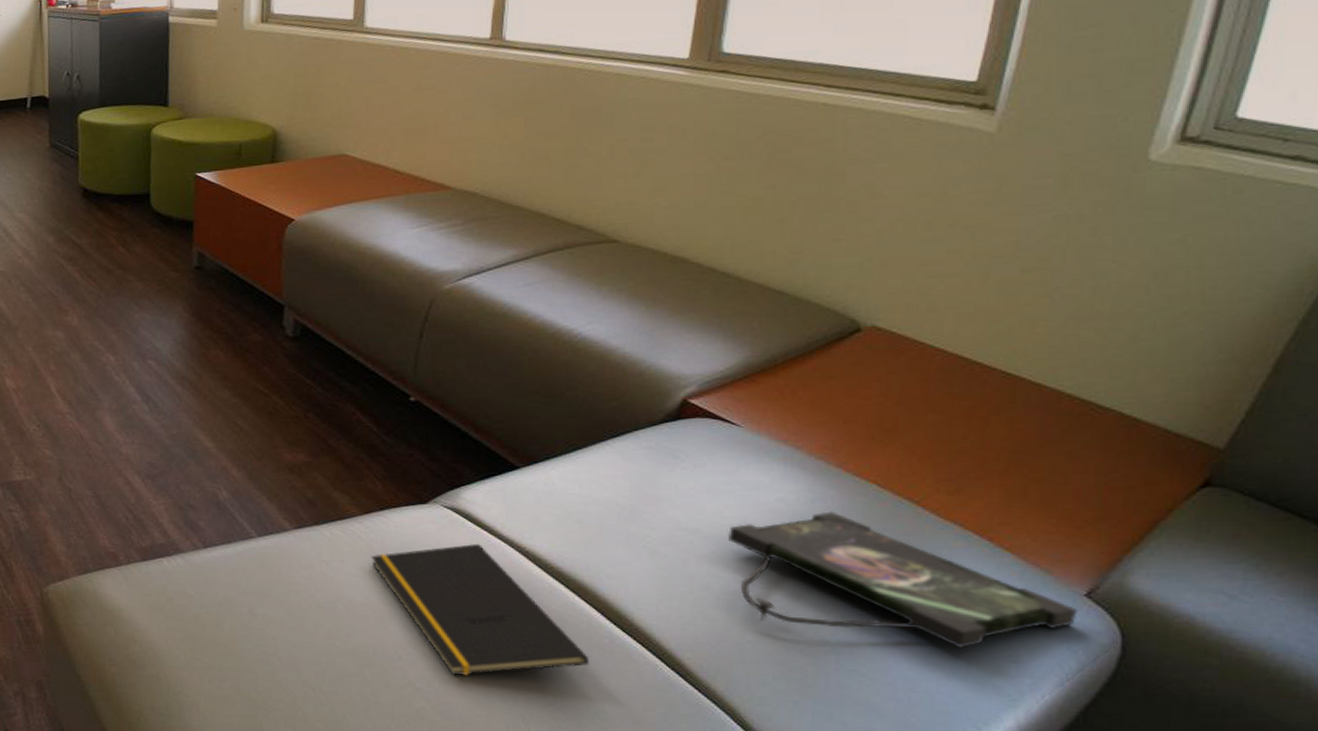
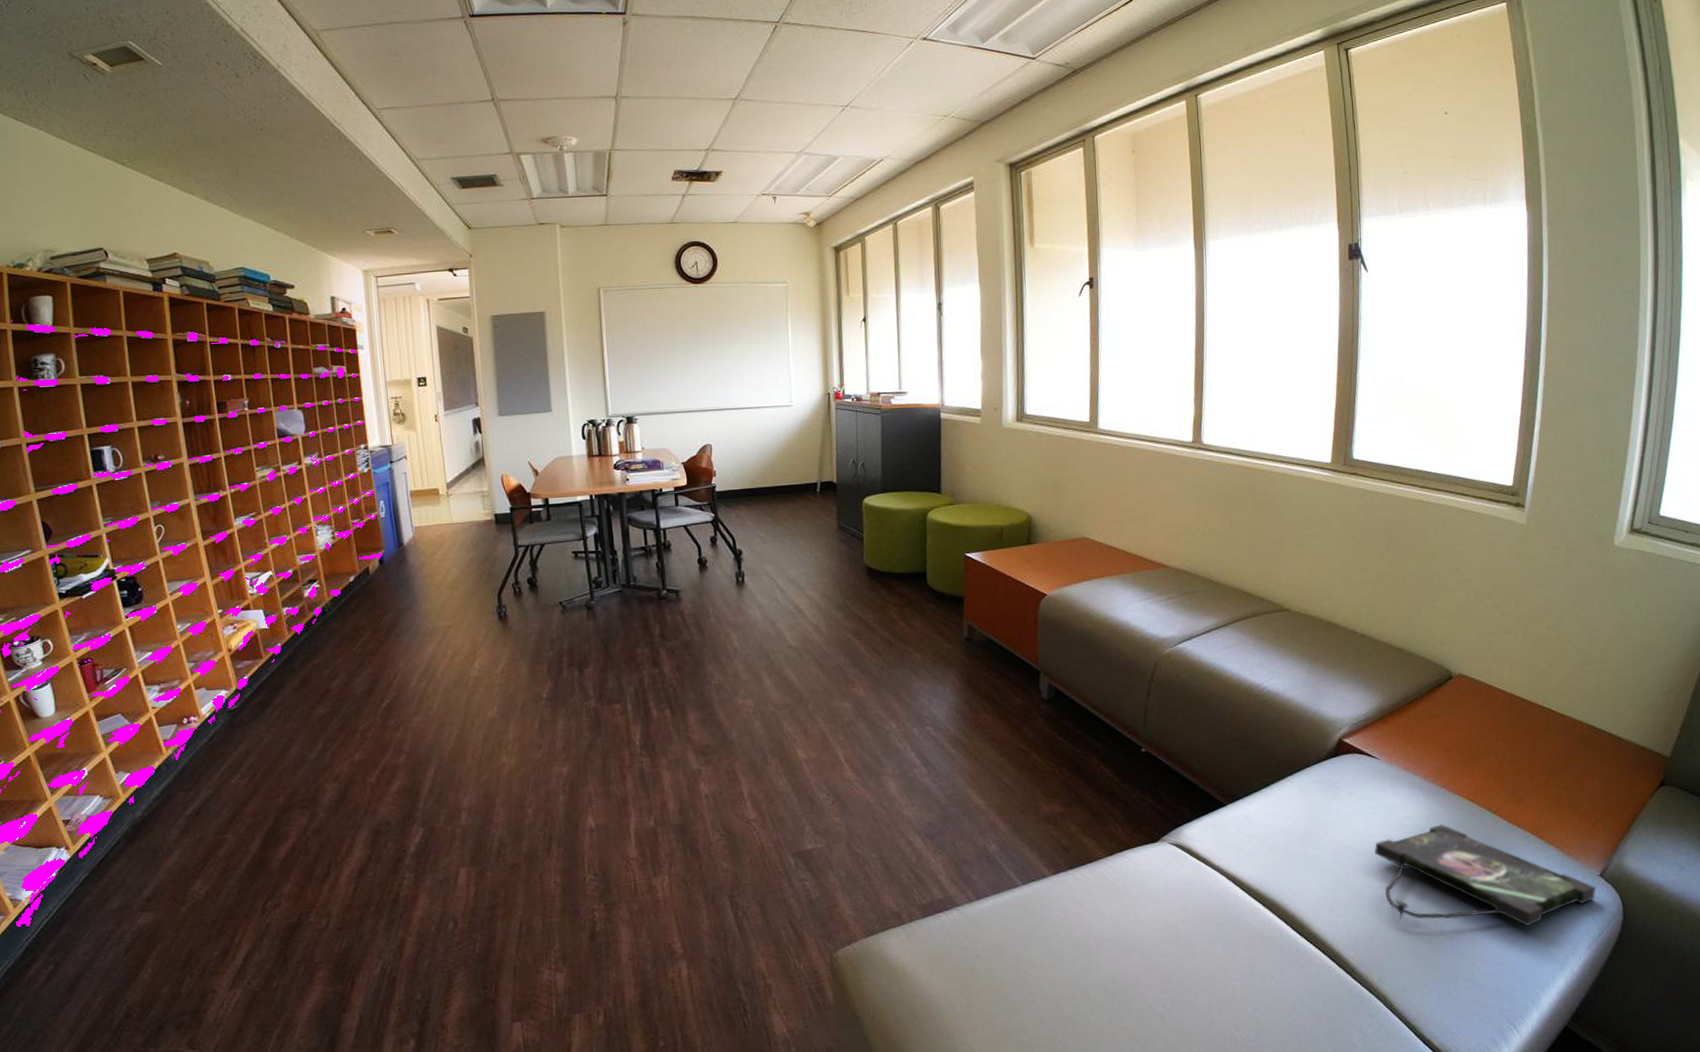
notepad: present [371,543,589,676] -> none [1115,874,1282,995]

